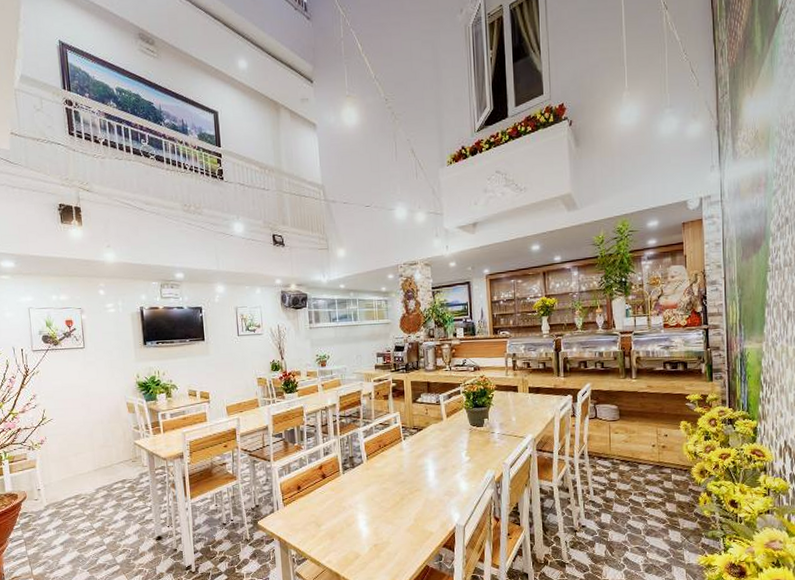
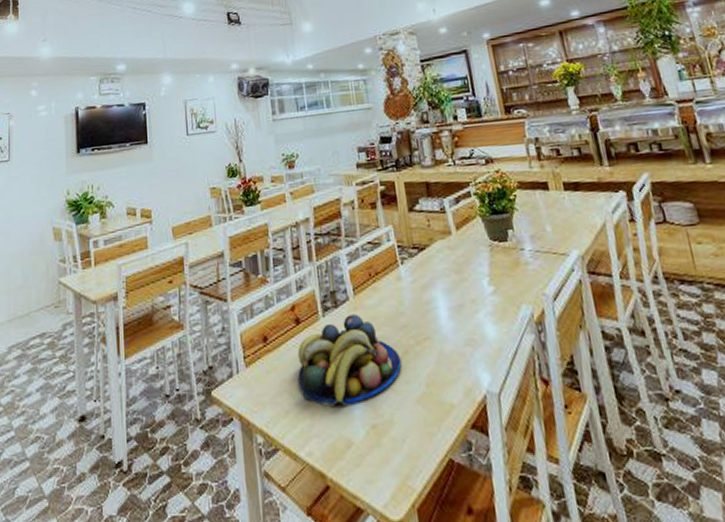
fruit bowl: none [322,473,398,533] -> present [297,314,402,408]

